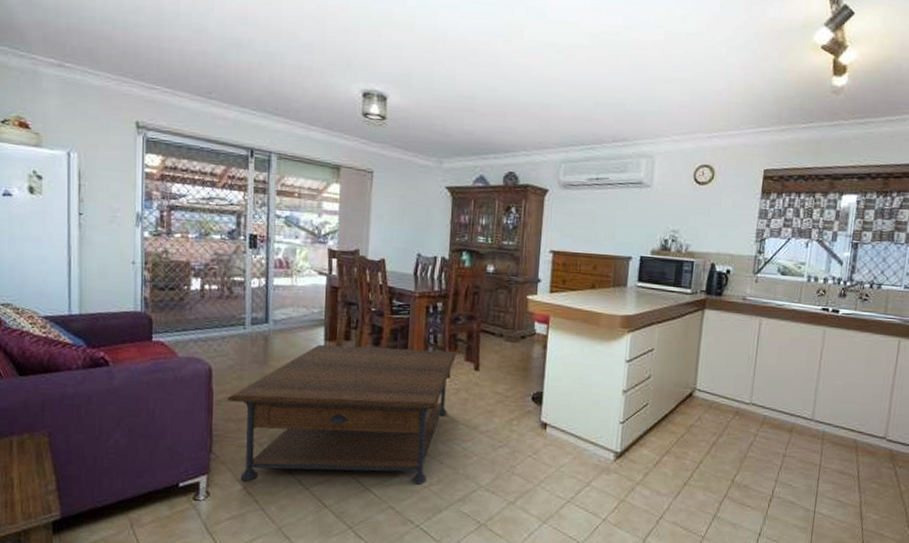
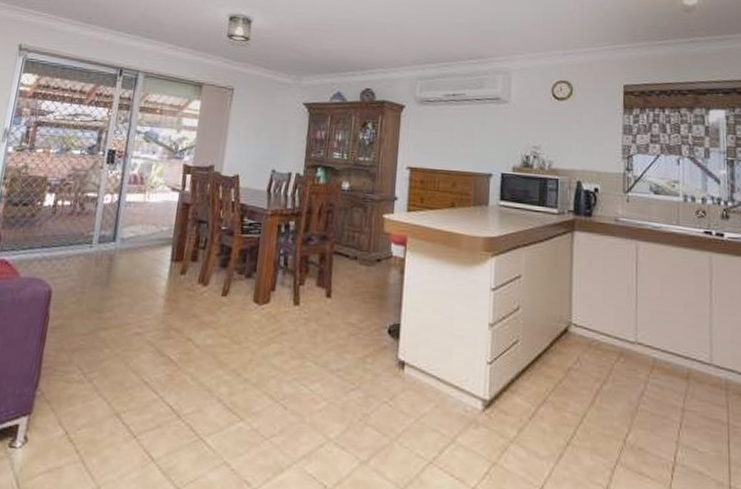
coffee table: present [227,344,457,485] -> none [62,265,308,435]

